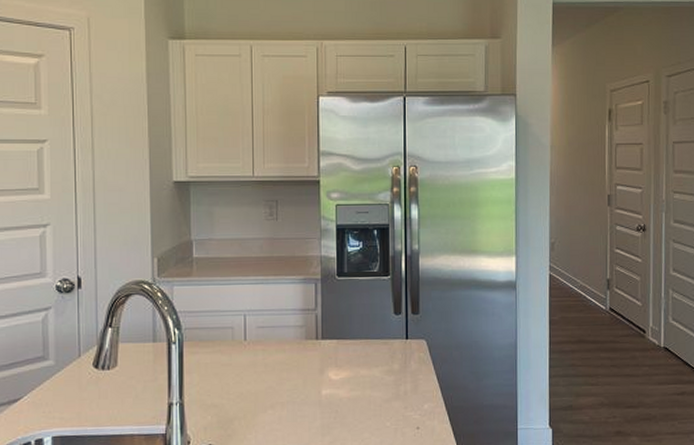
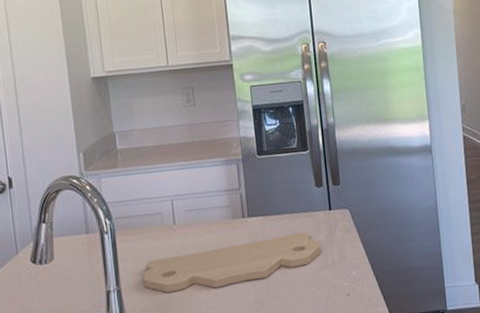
cutting board: none [208,359,394,410] -> present [143,232,322,293]

